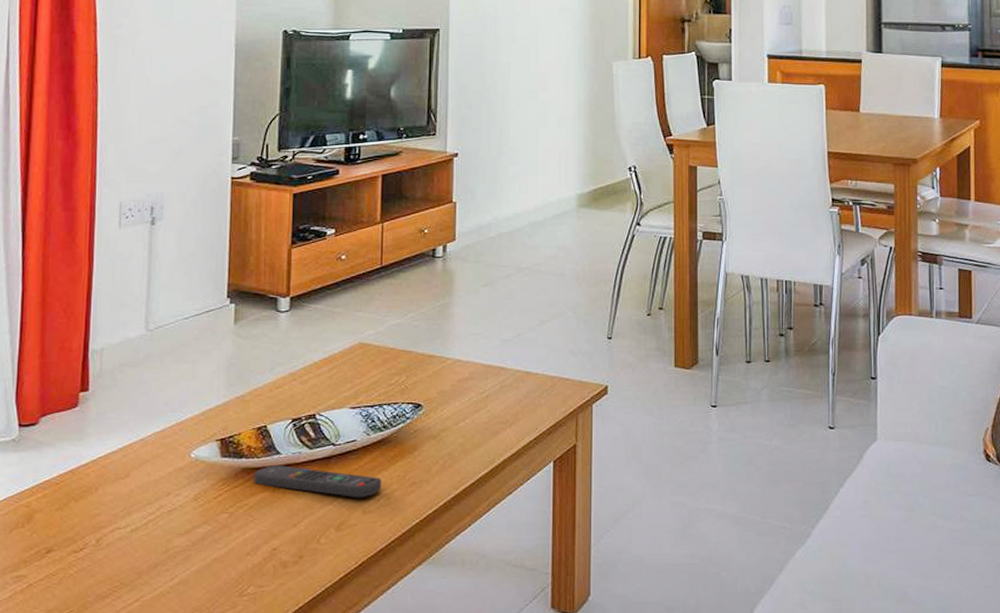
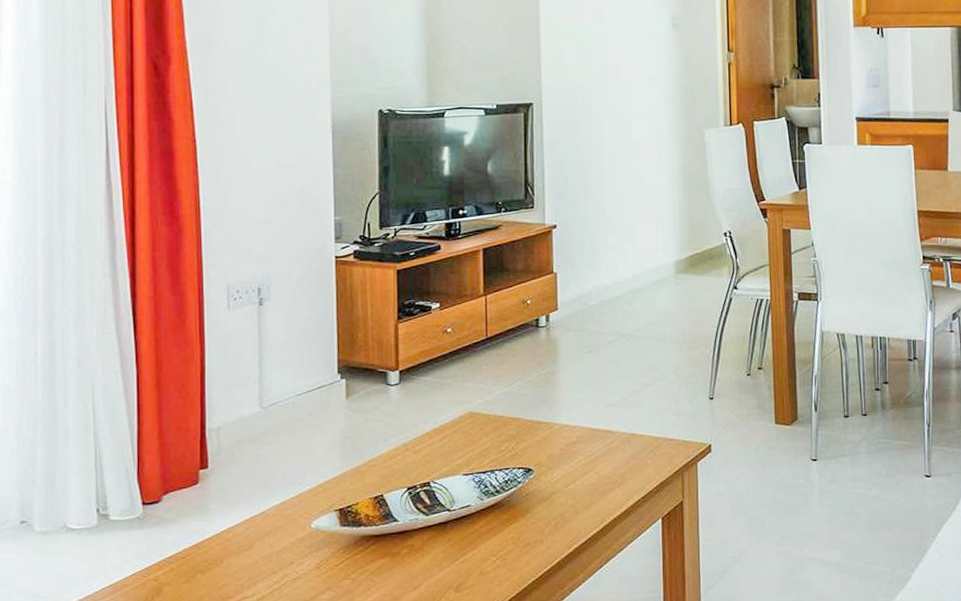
remote control: present [254,465,382,498] -> none [373,532,497,560]

